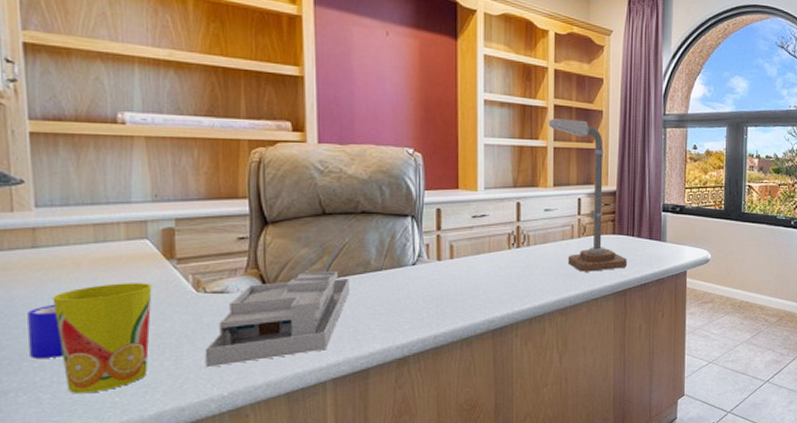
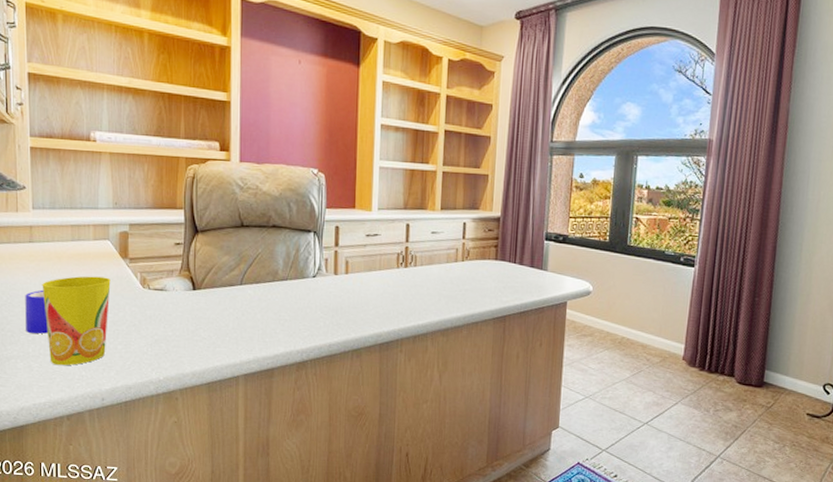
desk organizer: present [204,270,351,368] -> none [147,277,261,354]
desk lamp: present [548,119,627,272] -> none [438,143,508,296]

